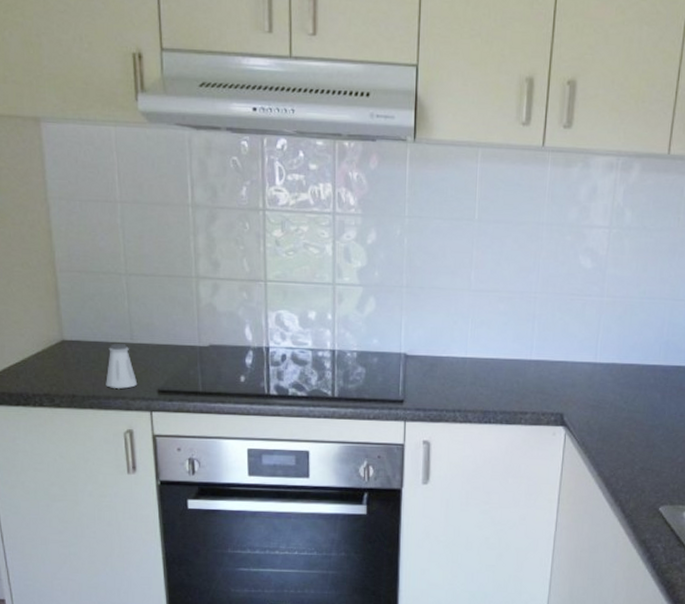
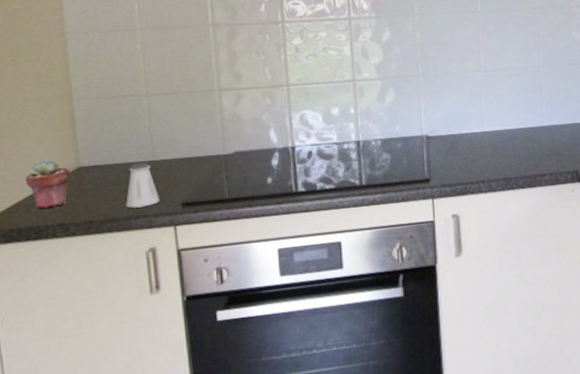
potted succulent: none [14,328,55,377] -> present [25,159,70,209]

